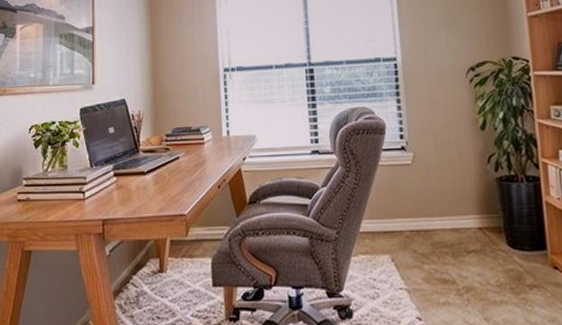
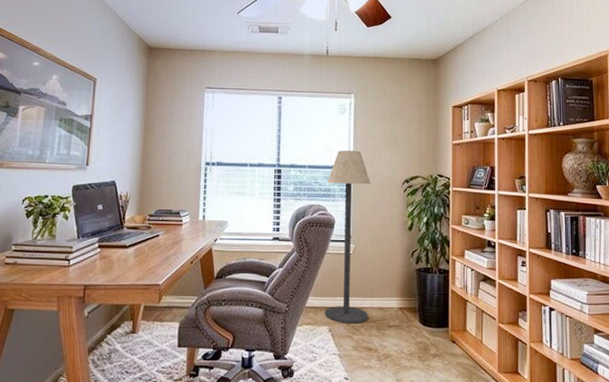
floor lamp: none [371,37,440,250] -> present [325,150,371,324]

